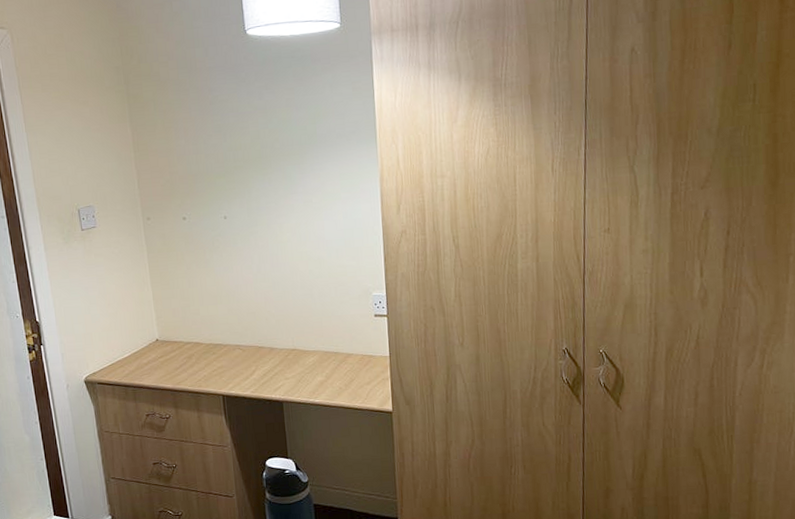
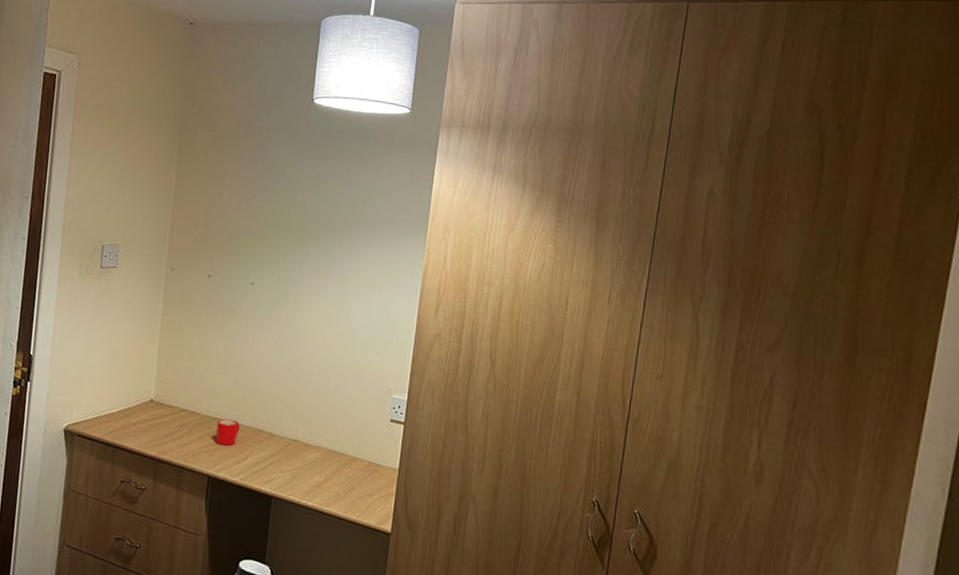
mug: none [220,342,242,366] -> present [215,418,240,446]

